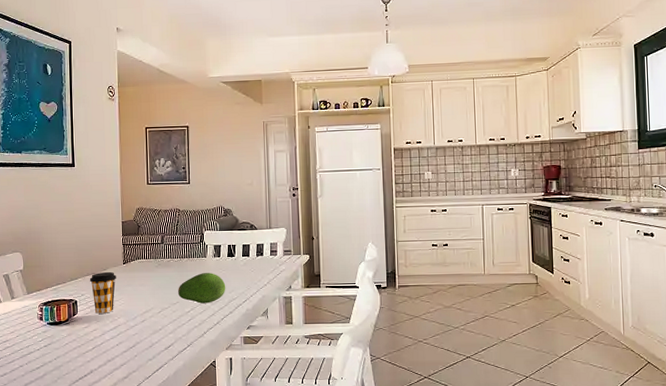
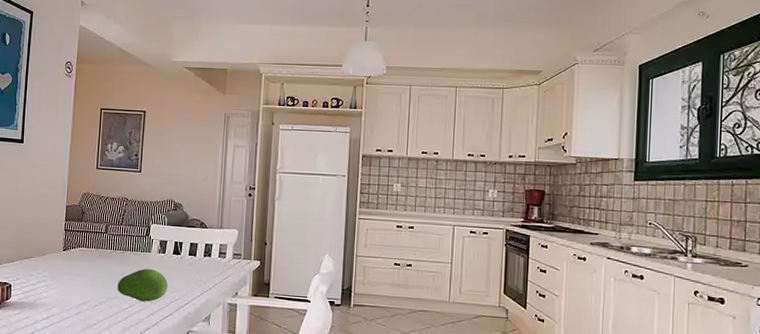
coffee cup: present [89,271,116,314] -> none [26,257,55,301]

